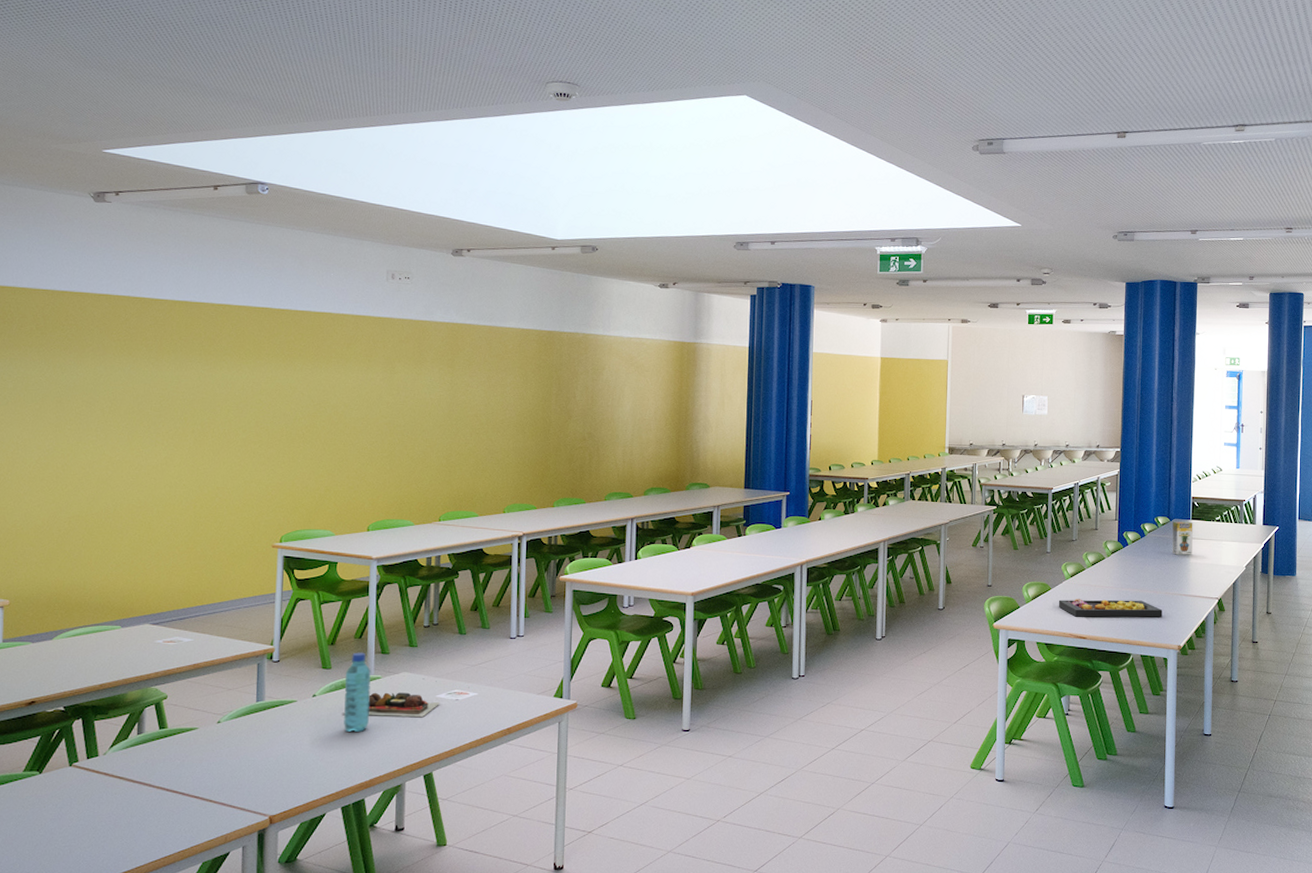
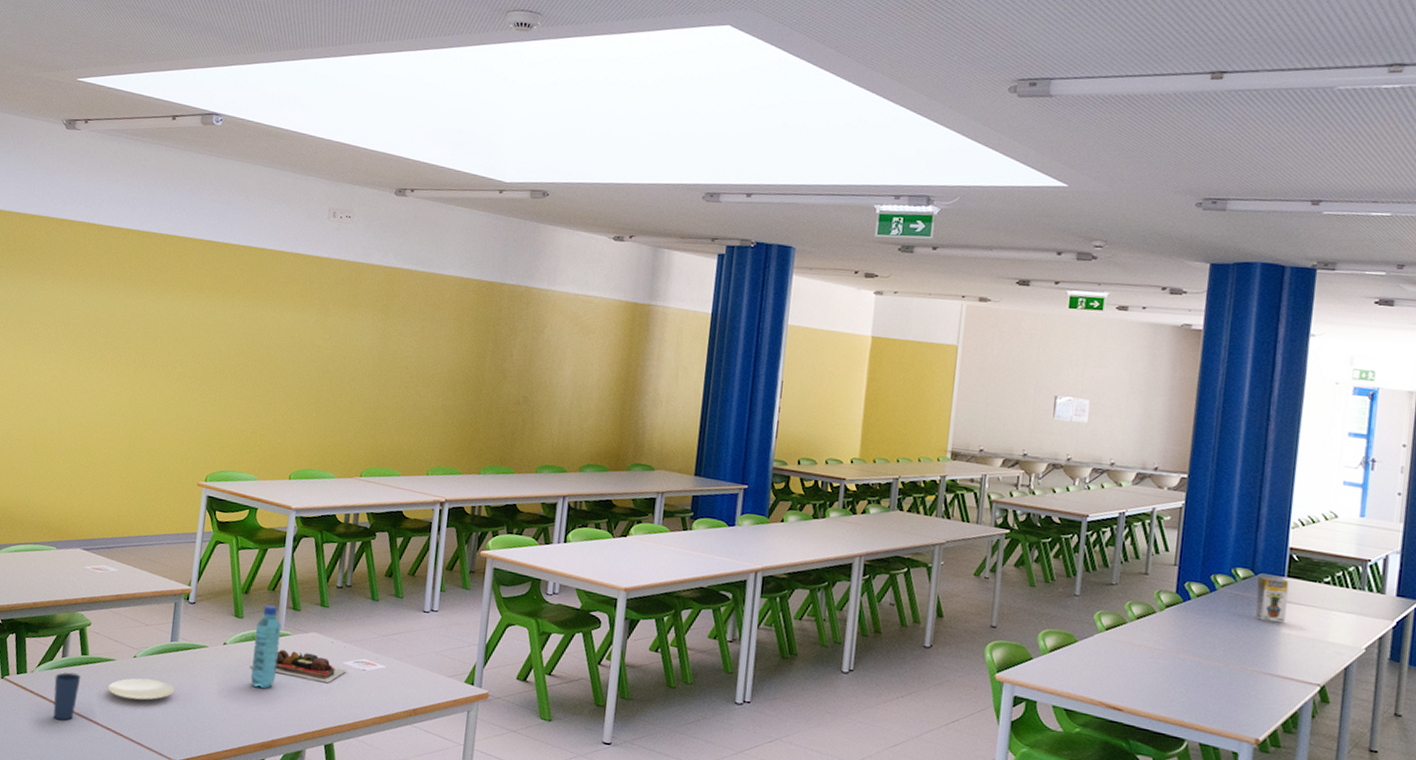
cup: none [131,748,161,797] -> present [53,671,81,721]
plate: none [191,741,265,765] -> present [107,678,175,701]
food tray: present [1058,599,1163,618] -> none [1086,656,1236,699]

